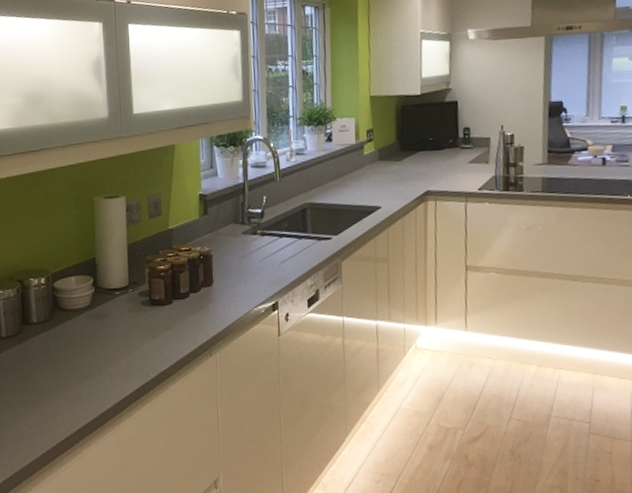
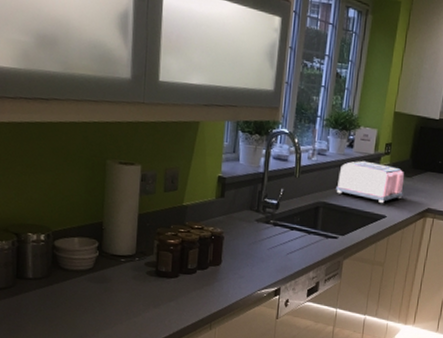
toaster: none [321,152,396,193] -> present [336,160,405,203]

